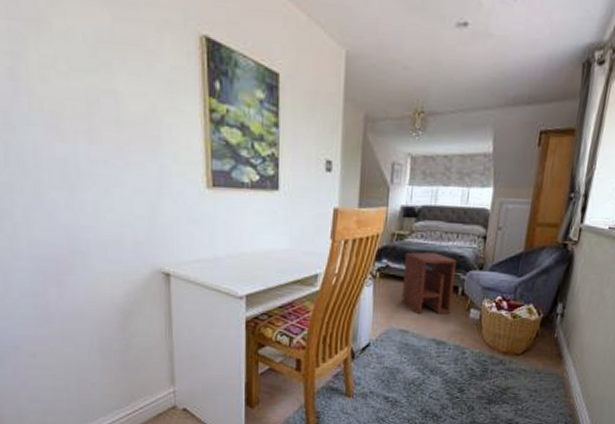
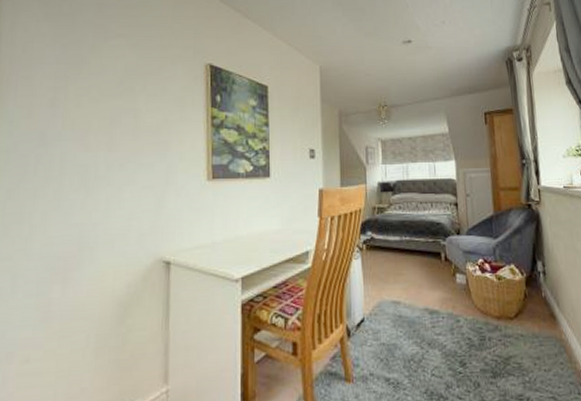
side table: present [401,252,457,315] -> none [387,222,439,284]

